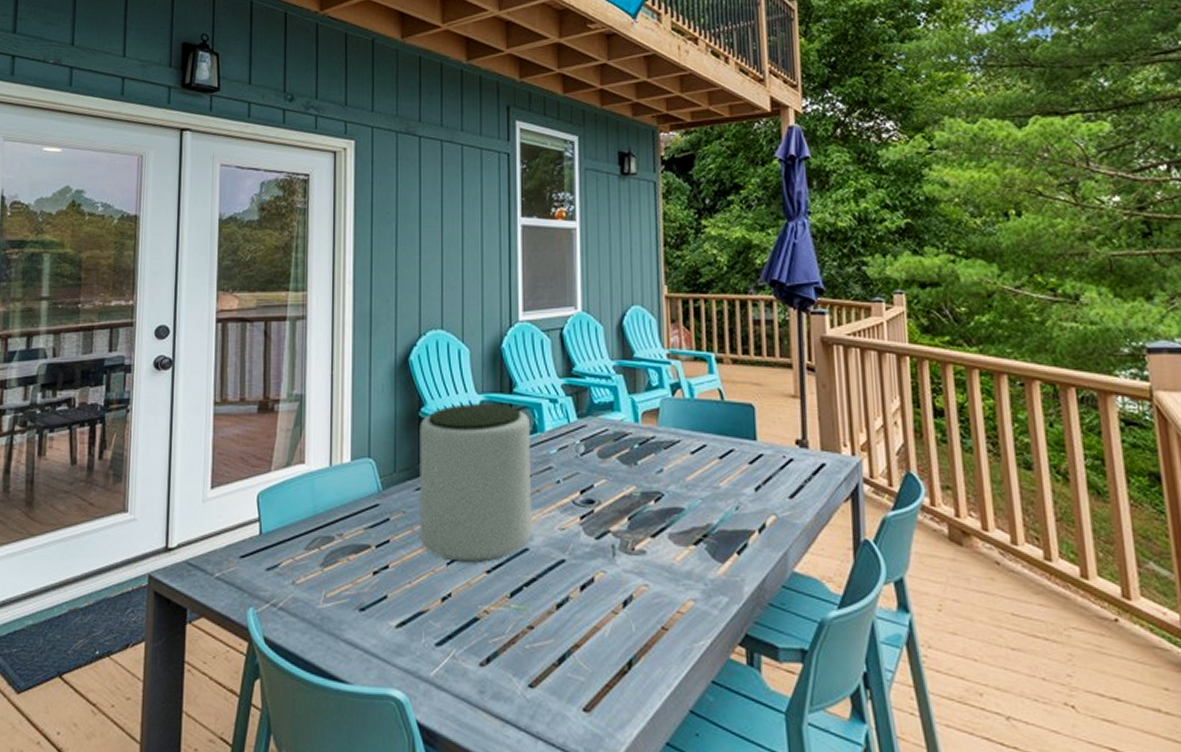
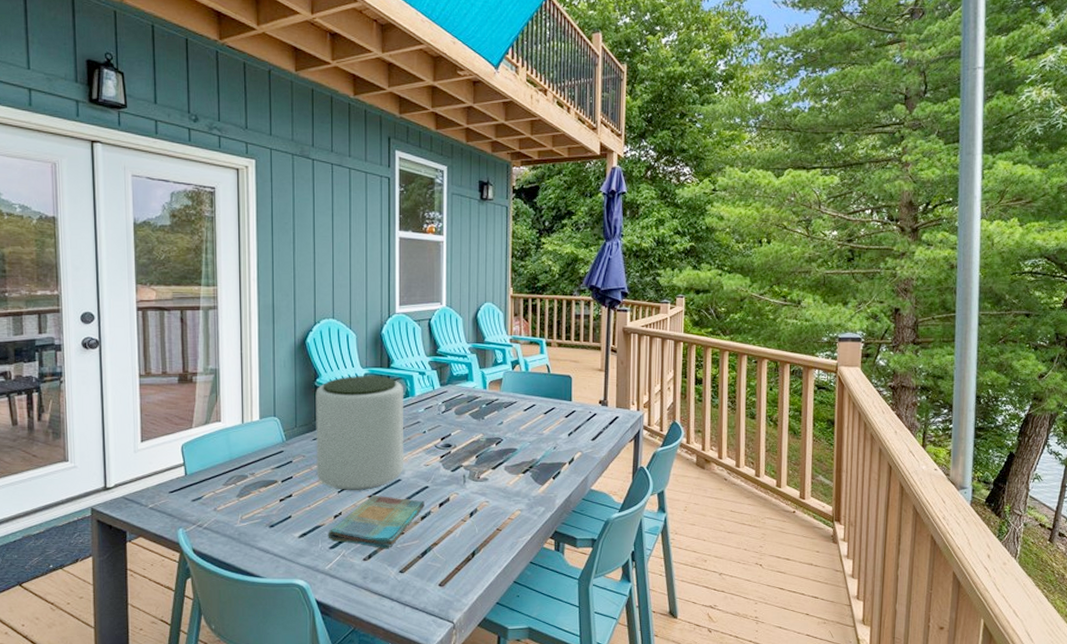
dish towel: none [433,569,561,651] -> present [328,495,424,549]

